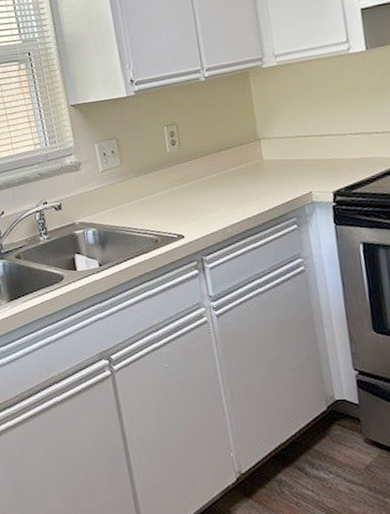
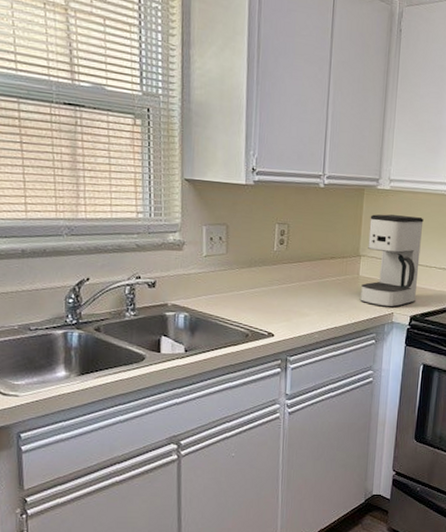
coffee maker: none [261,85,336,188] -> present [360,214,424,308]

